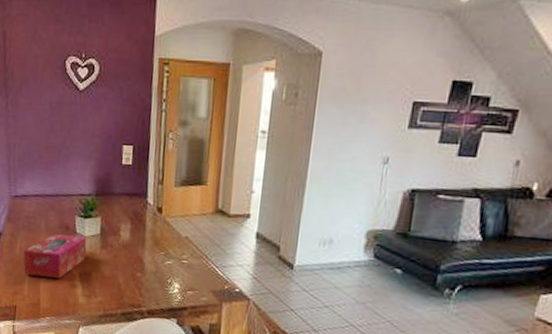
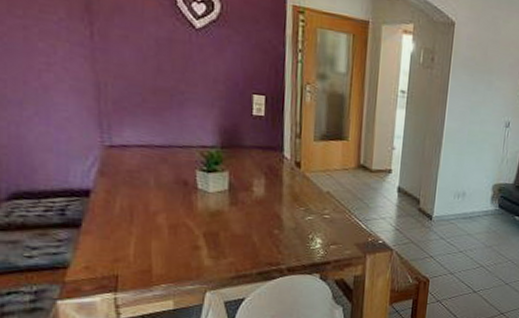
tissue box: present [23,233,87,279] -> none [126,190,212,241]

